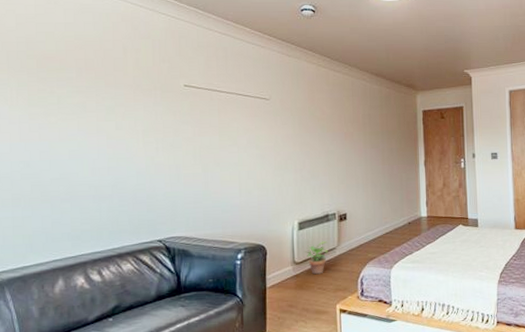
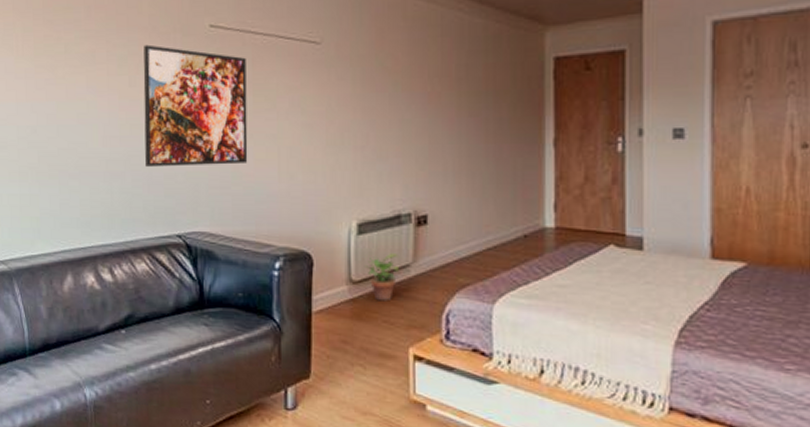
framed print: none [128,98,216,190] -> present [143,44,248,167]

